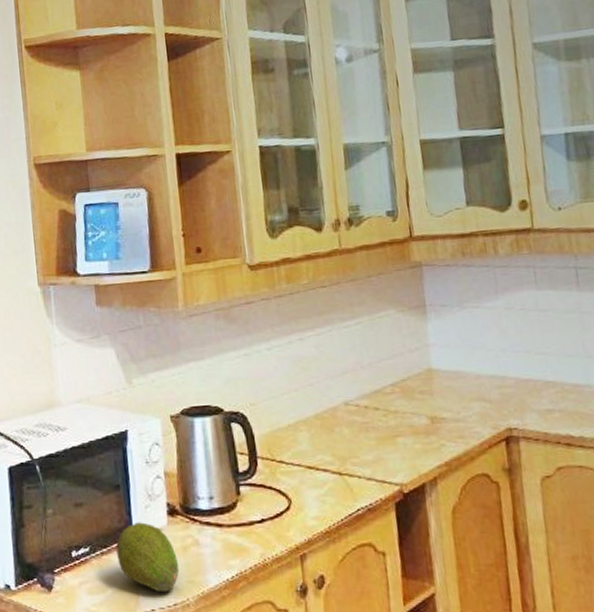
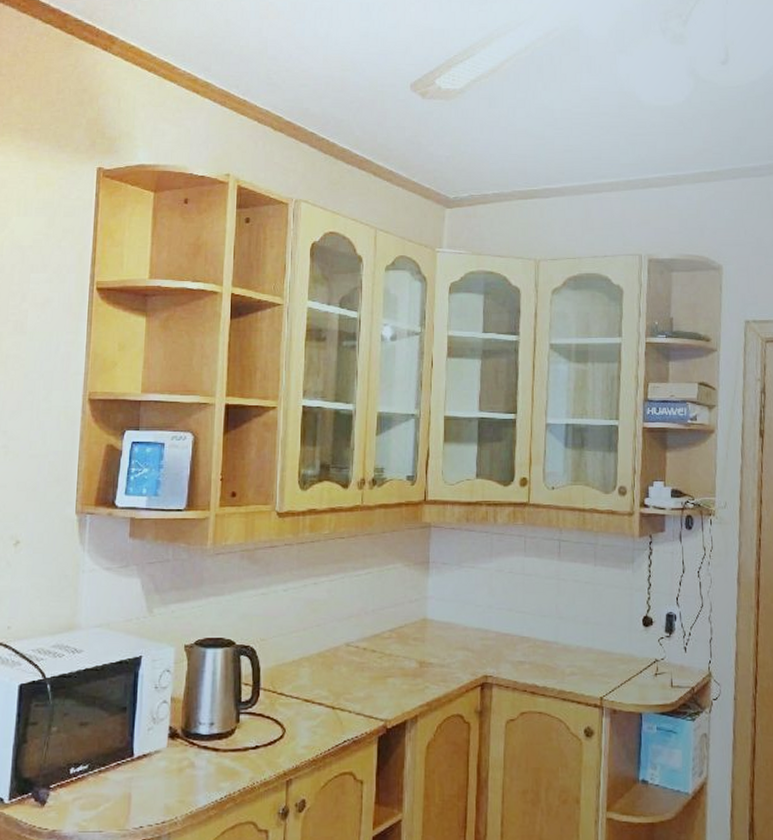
fruit: present [116,522,180,593] -> none [114,743,173,811]

